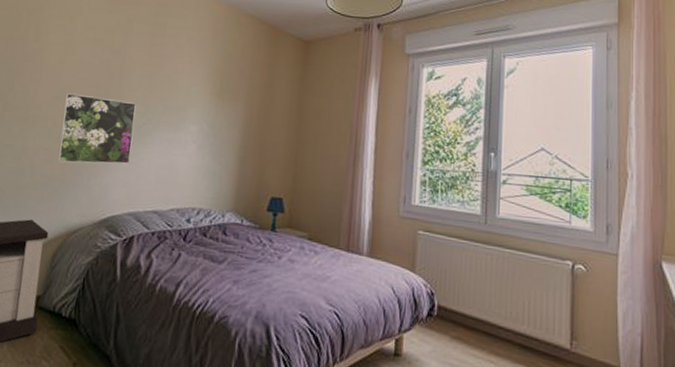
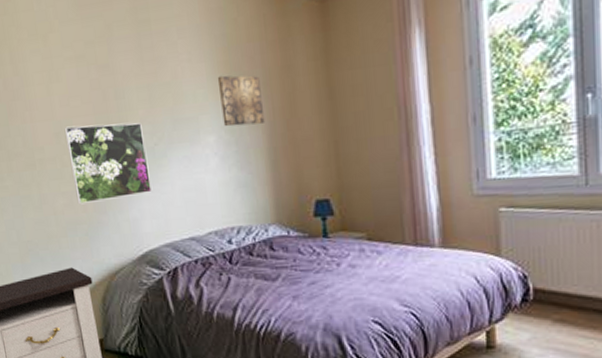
wall art: none [207,79,245,125] -> present [217,75,265,127]

